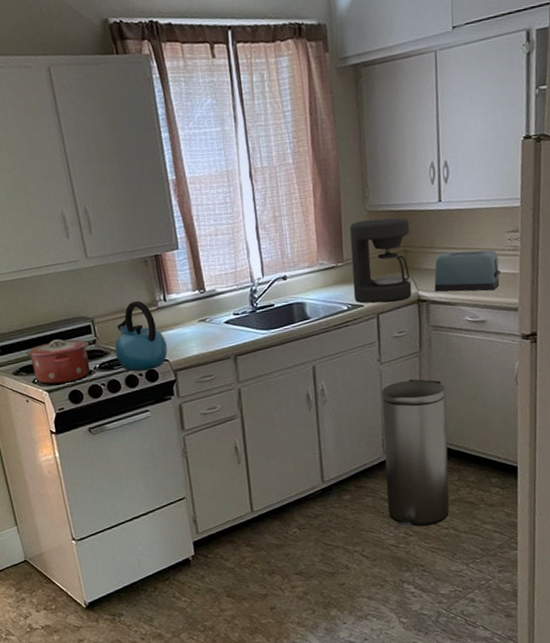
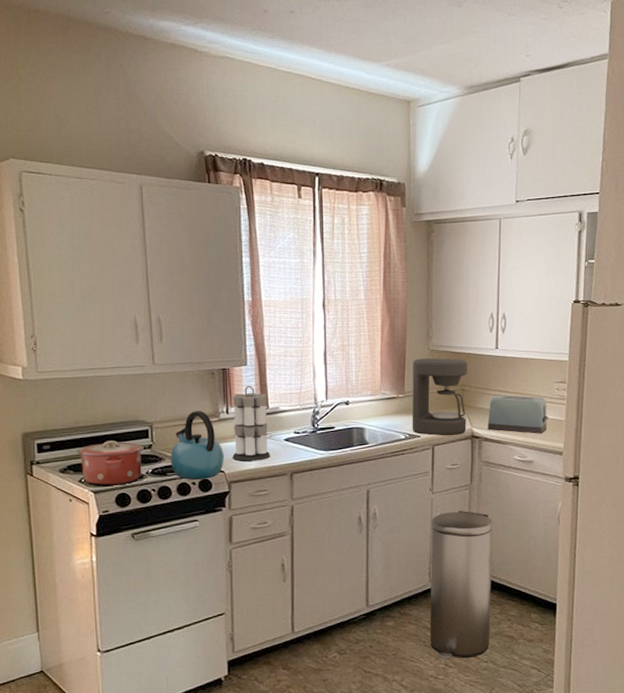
spice rack: none [168,269,213,349] -> present [232,385,271,462]

